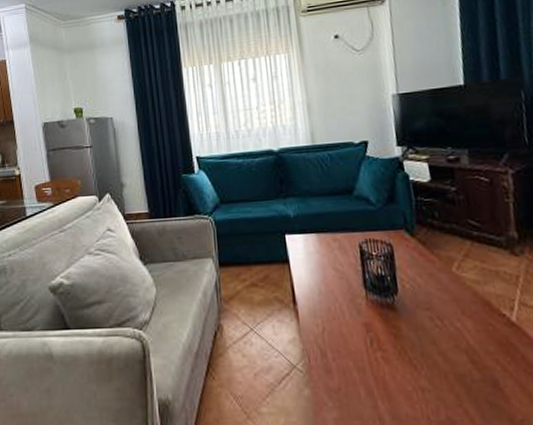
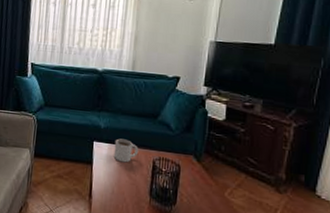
mug: none [309,225,340,254] -> present [113,138,139,163]

